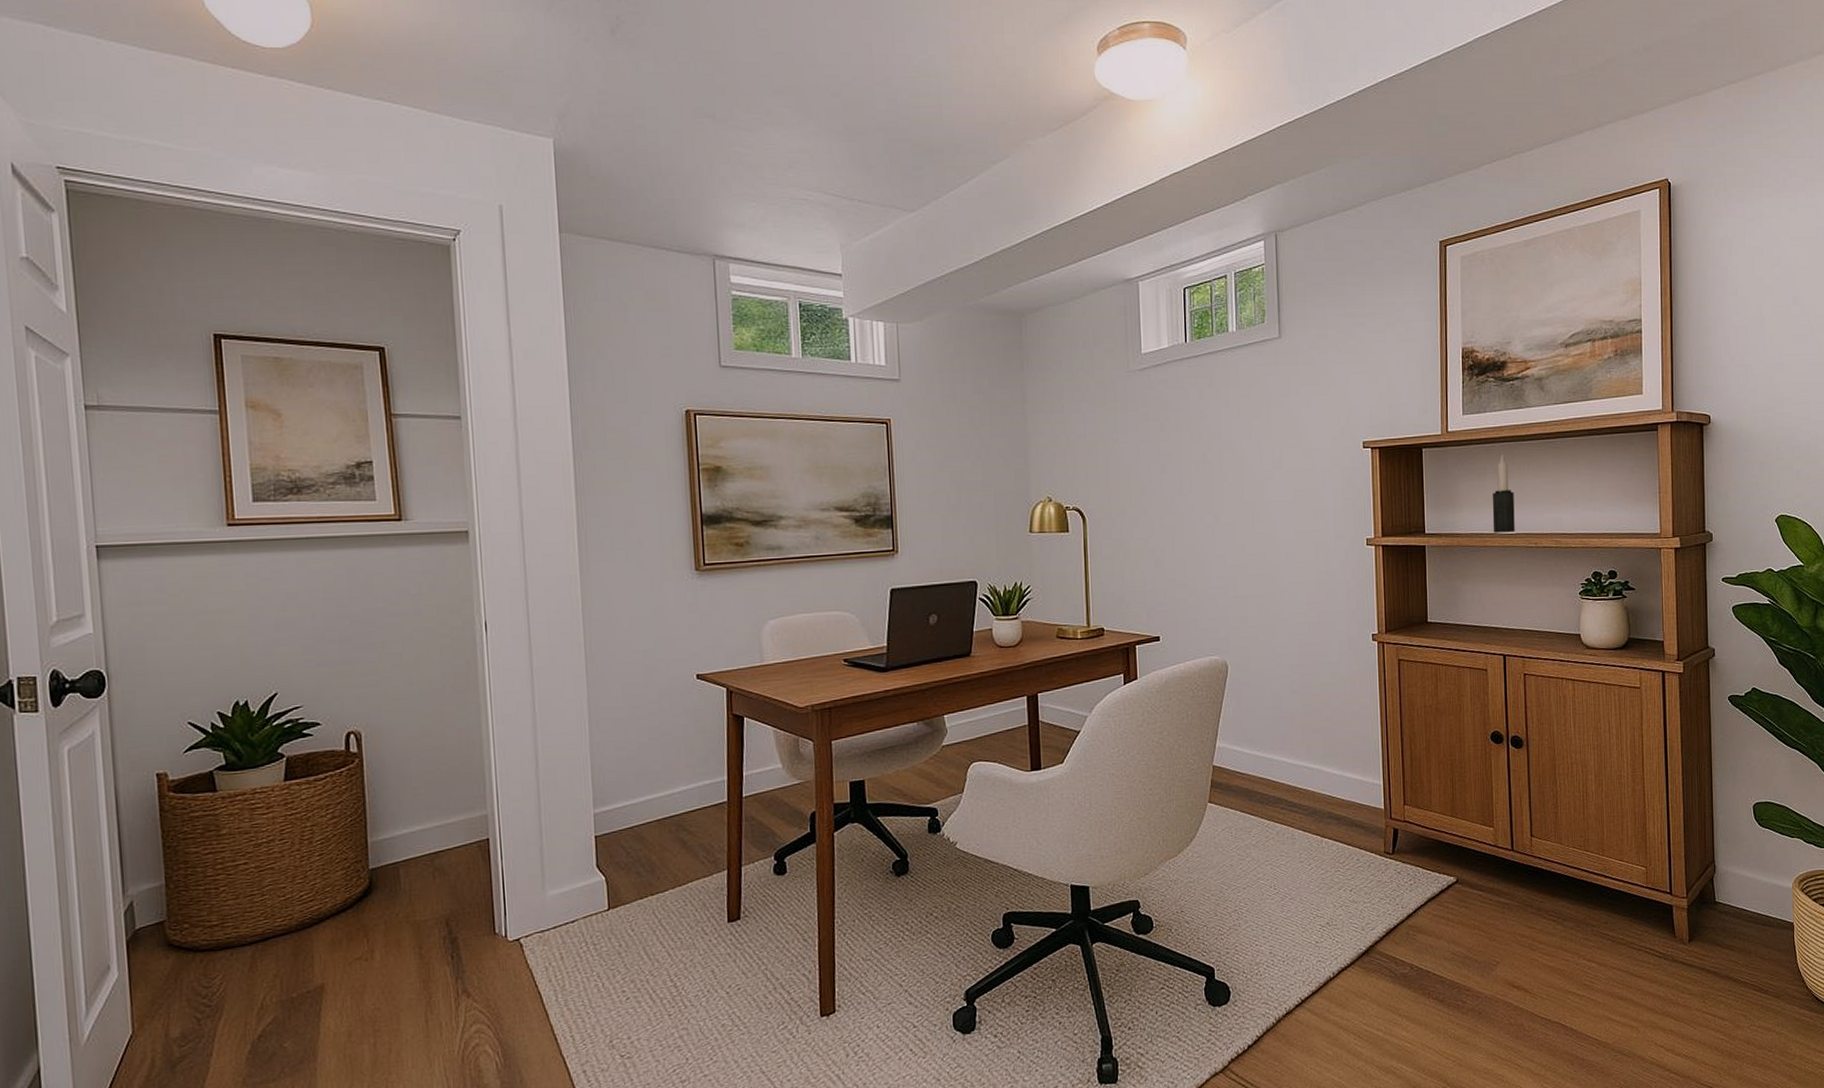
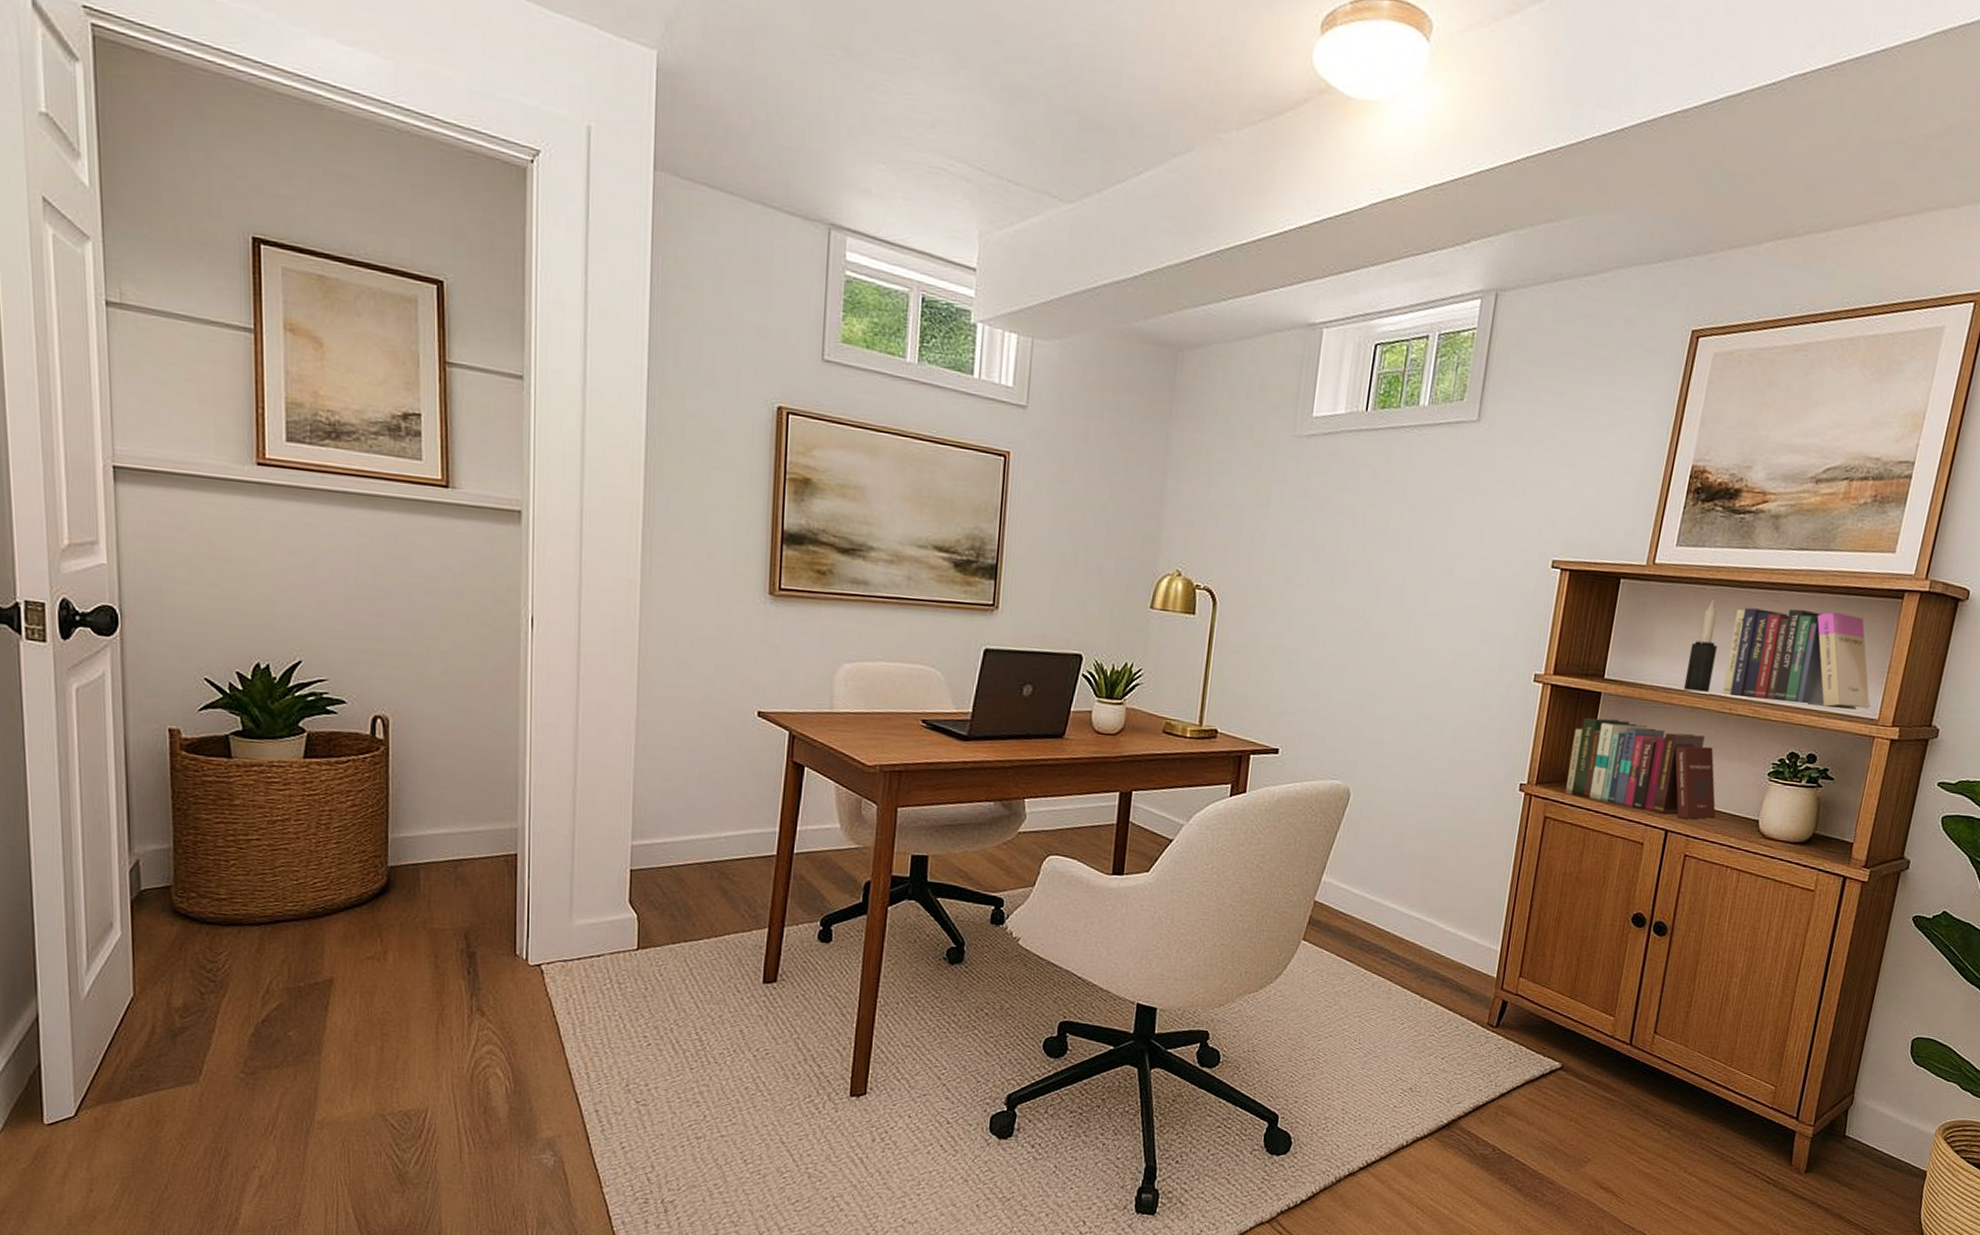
books: none [1410,566,1542,644] -> present [1565,718,1716,820]
books: none [1524,450,1650,533] -> present [1722,607,1870,709]

